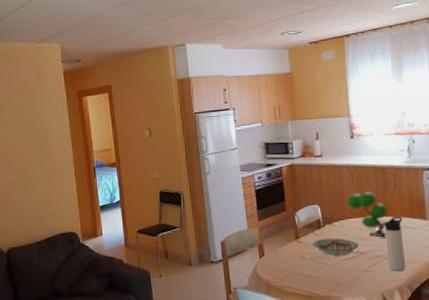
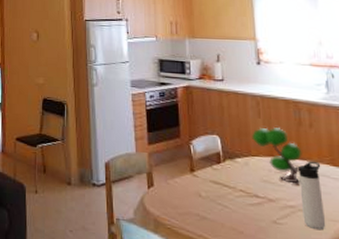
bowl: present [313,238,359,257] -> none [211,175,267,201]

